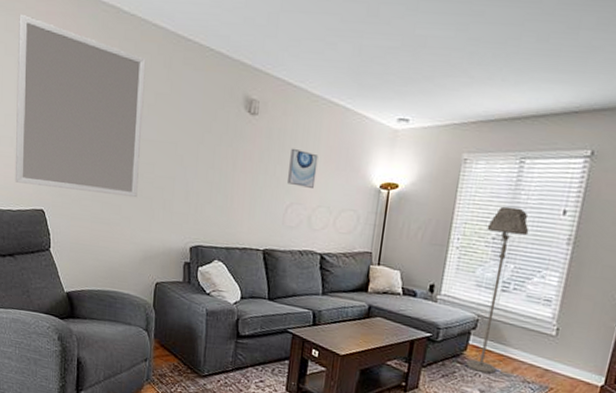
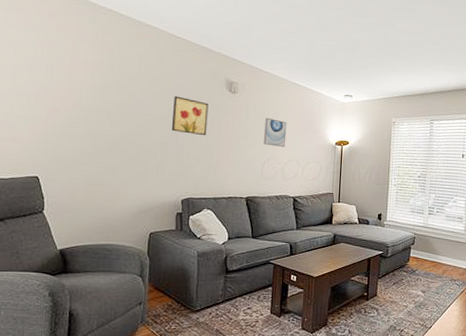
home mirror: present [14,13,146,198] -> none [8,12,141,162]
wall art: none [179,117,223,170] -> present [171,96,209,136]
floor lamp: present [466,206,529,374] -> none [410,154,442,277]

